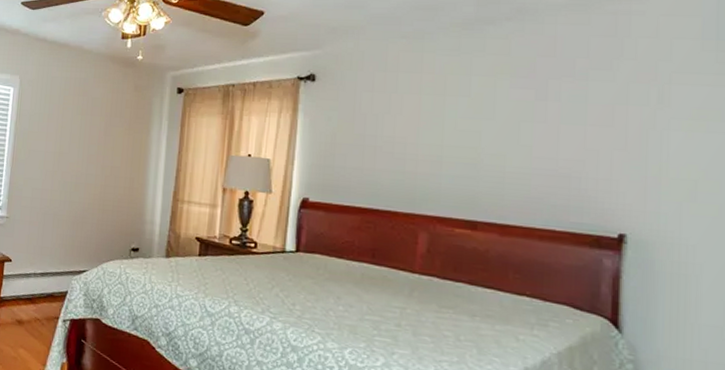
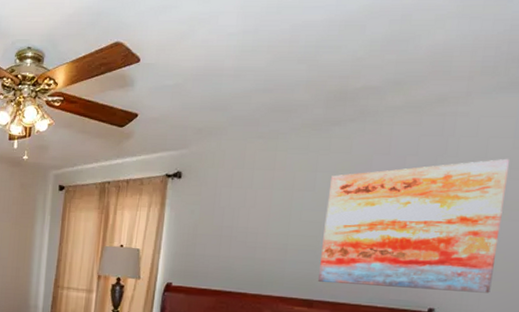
wall art: none [482,61,701,218] -> present [318,158,510,293]

